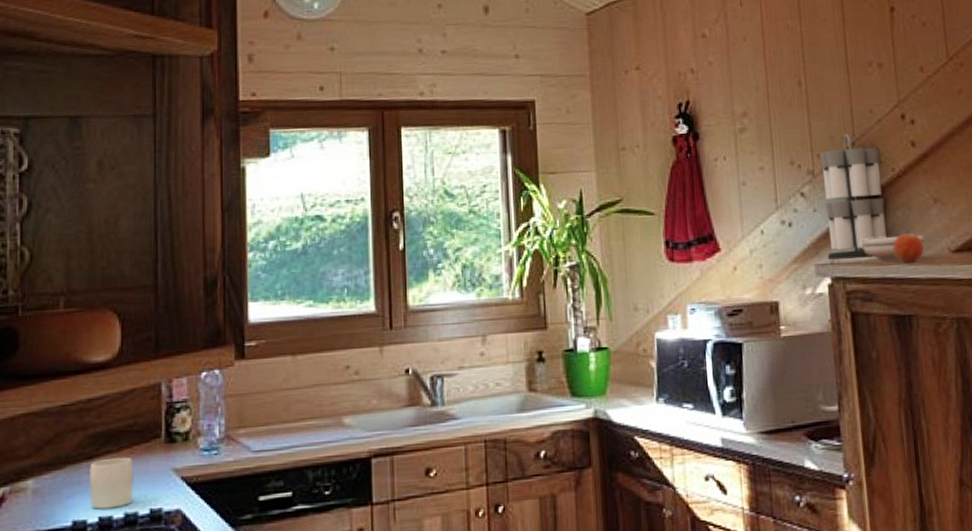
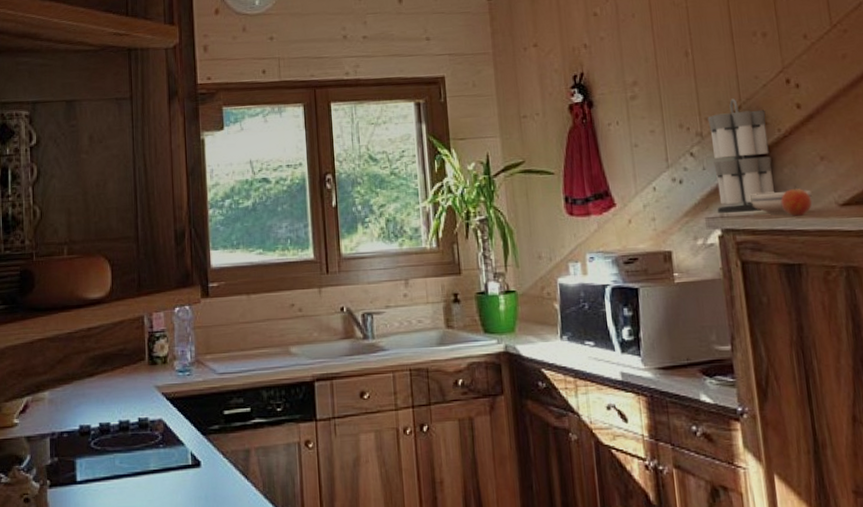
mug: present [89,457,134,509] -> none [91,375,126,417]

